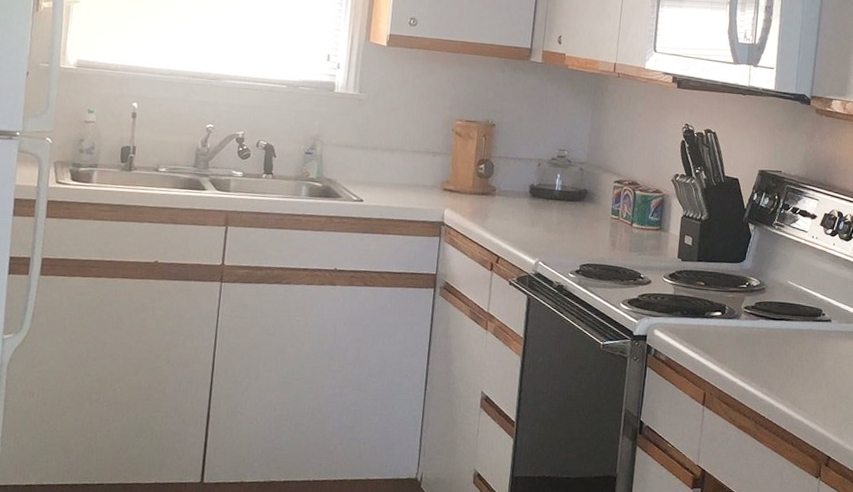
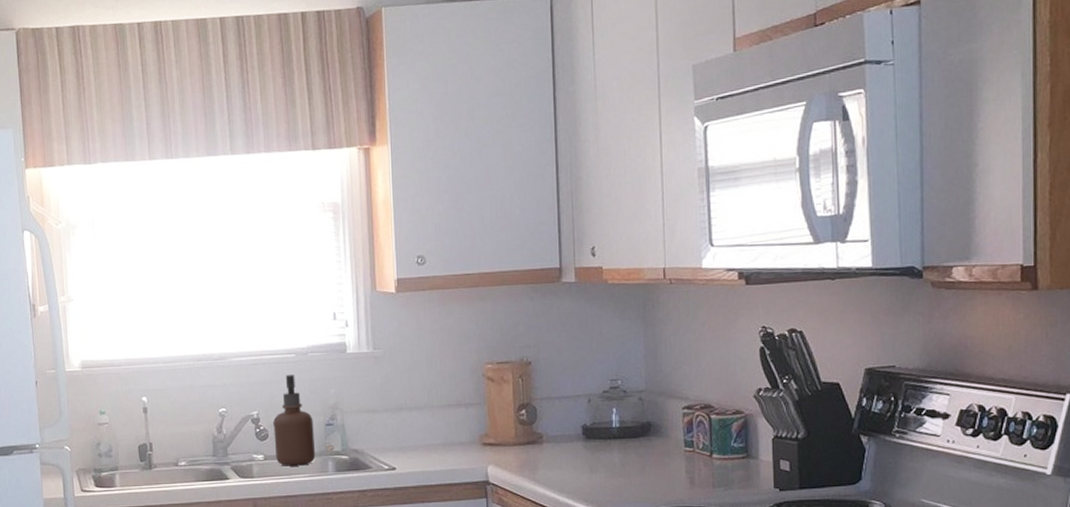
soap dispenser: none [254,103,295,187] -> present [273,375,316,466]

